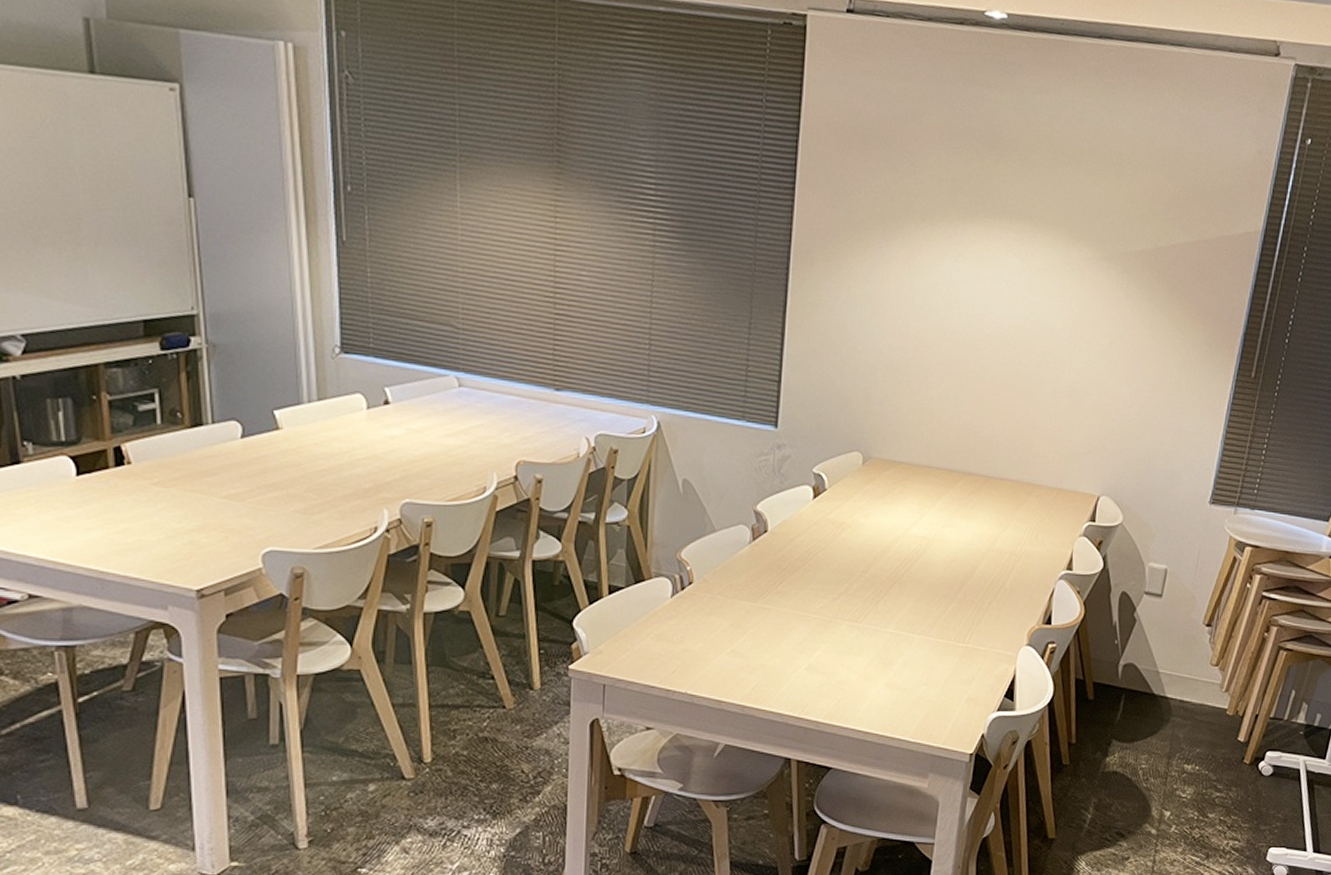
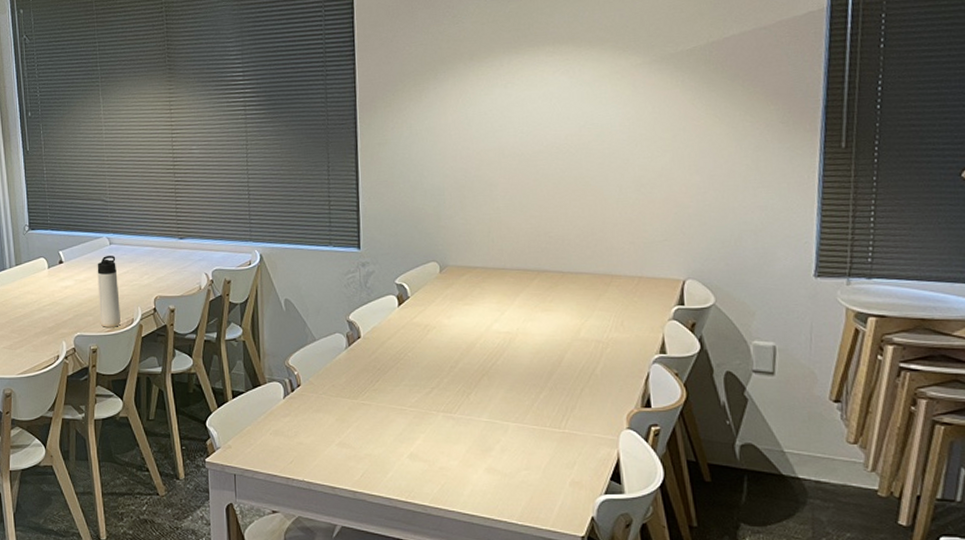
thermos bottle: none [438,400,469,496] -> present [97,255,121,327]

